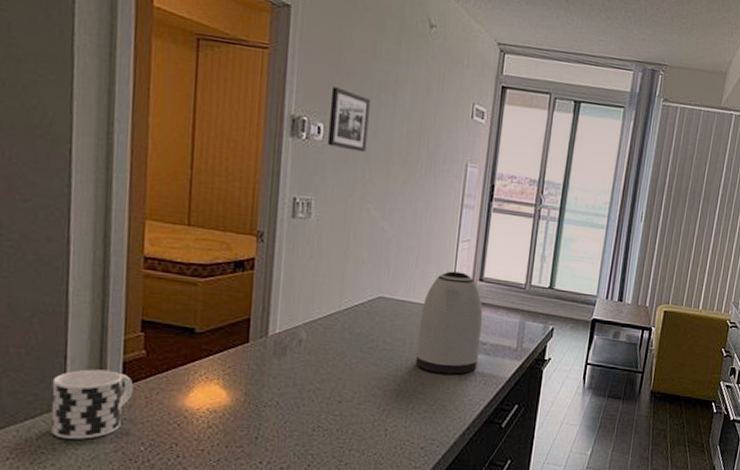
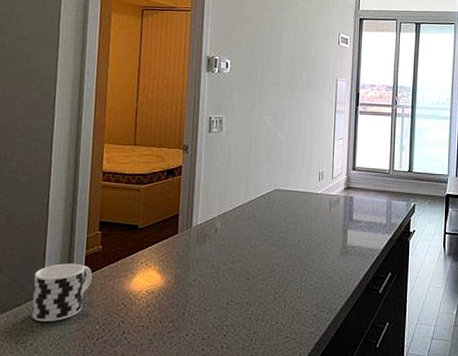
picture frame: present [327,86,370,153] -> none [233,32,263,78]
kettle: present [415,271,483,375] -> none [306,164,357,249]

